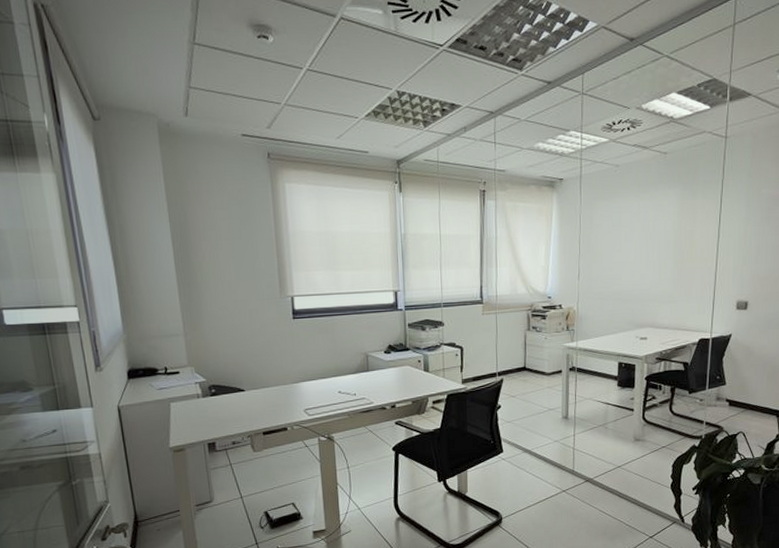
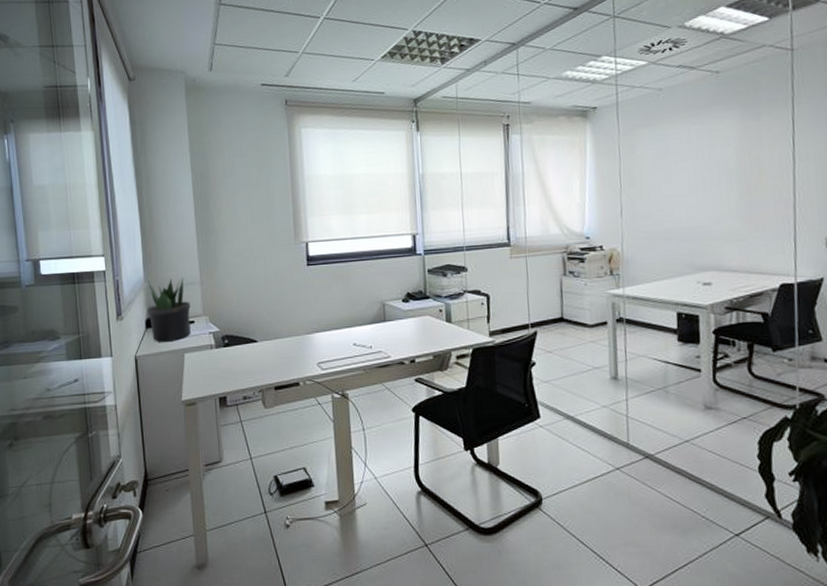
planter: none [126,329,176,392] -> present [147,277,191,342]

